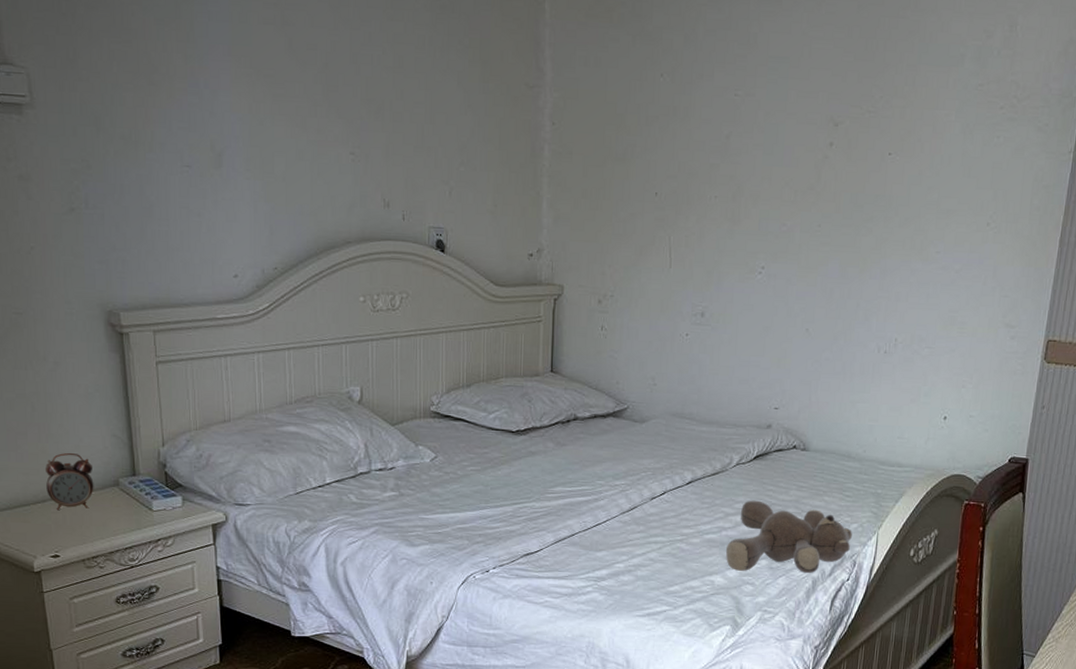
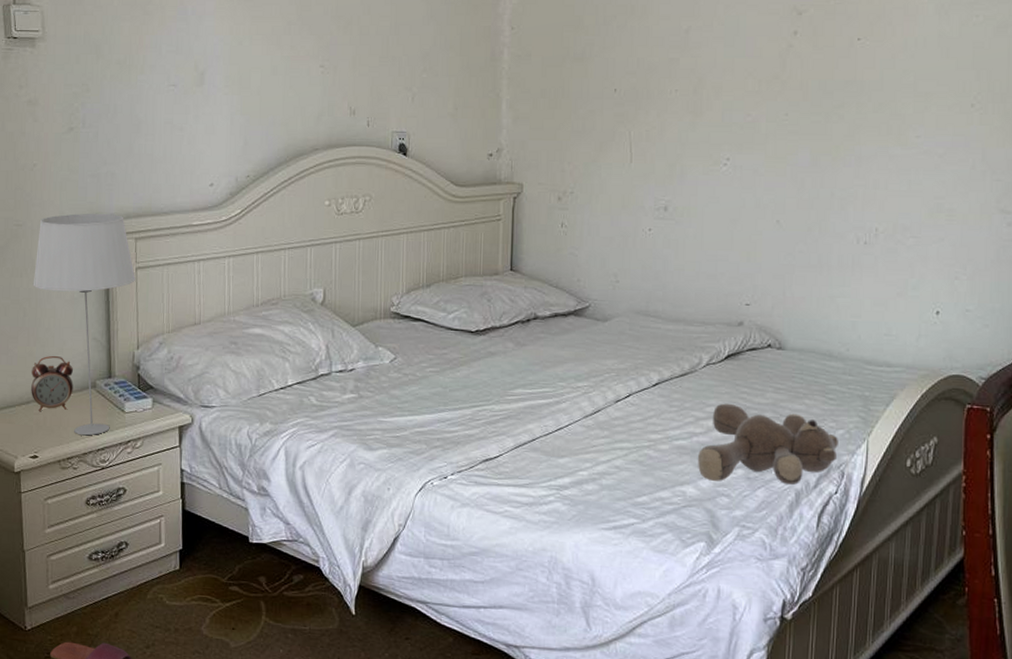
table lamp: none [40,302,157,535] -> present [33,213,136,436]

